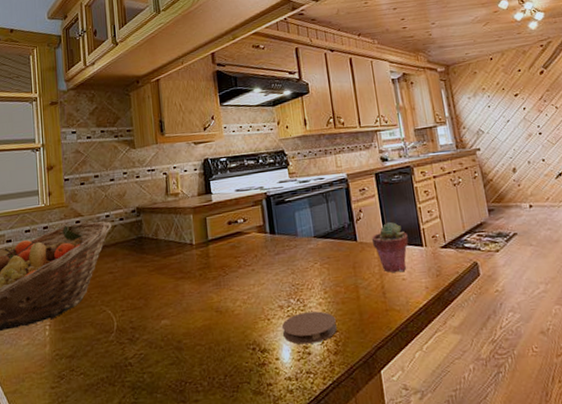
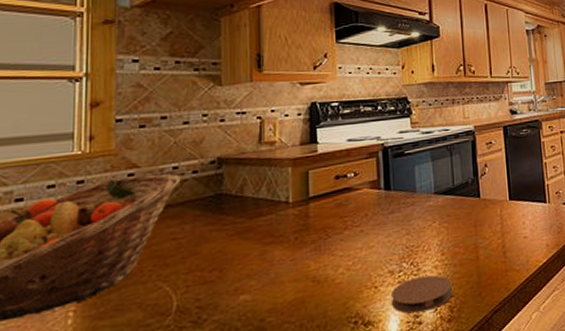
potted succulent: present [371,221,409,272] -> none [495,177,533,231]

